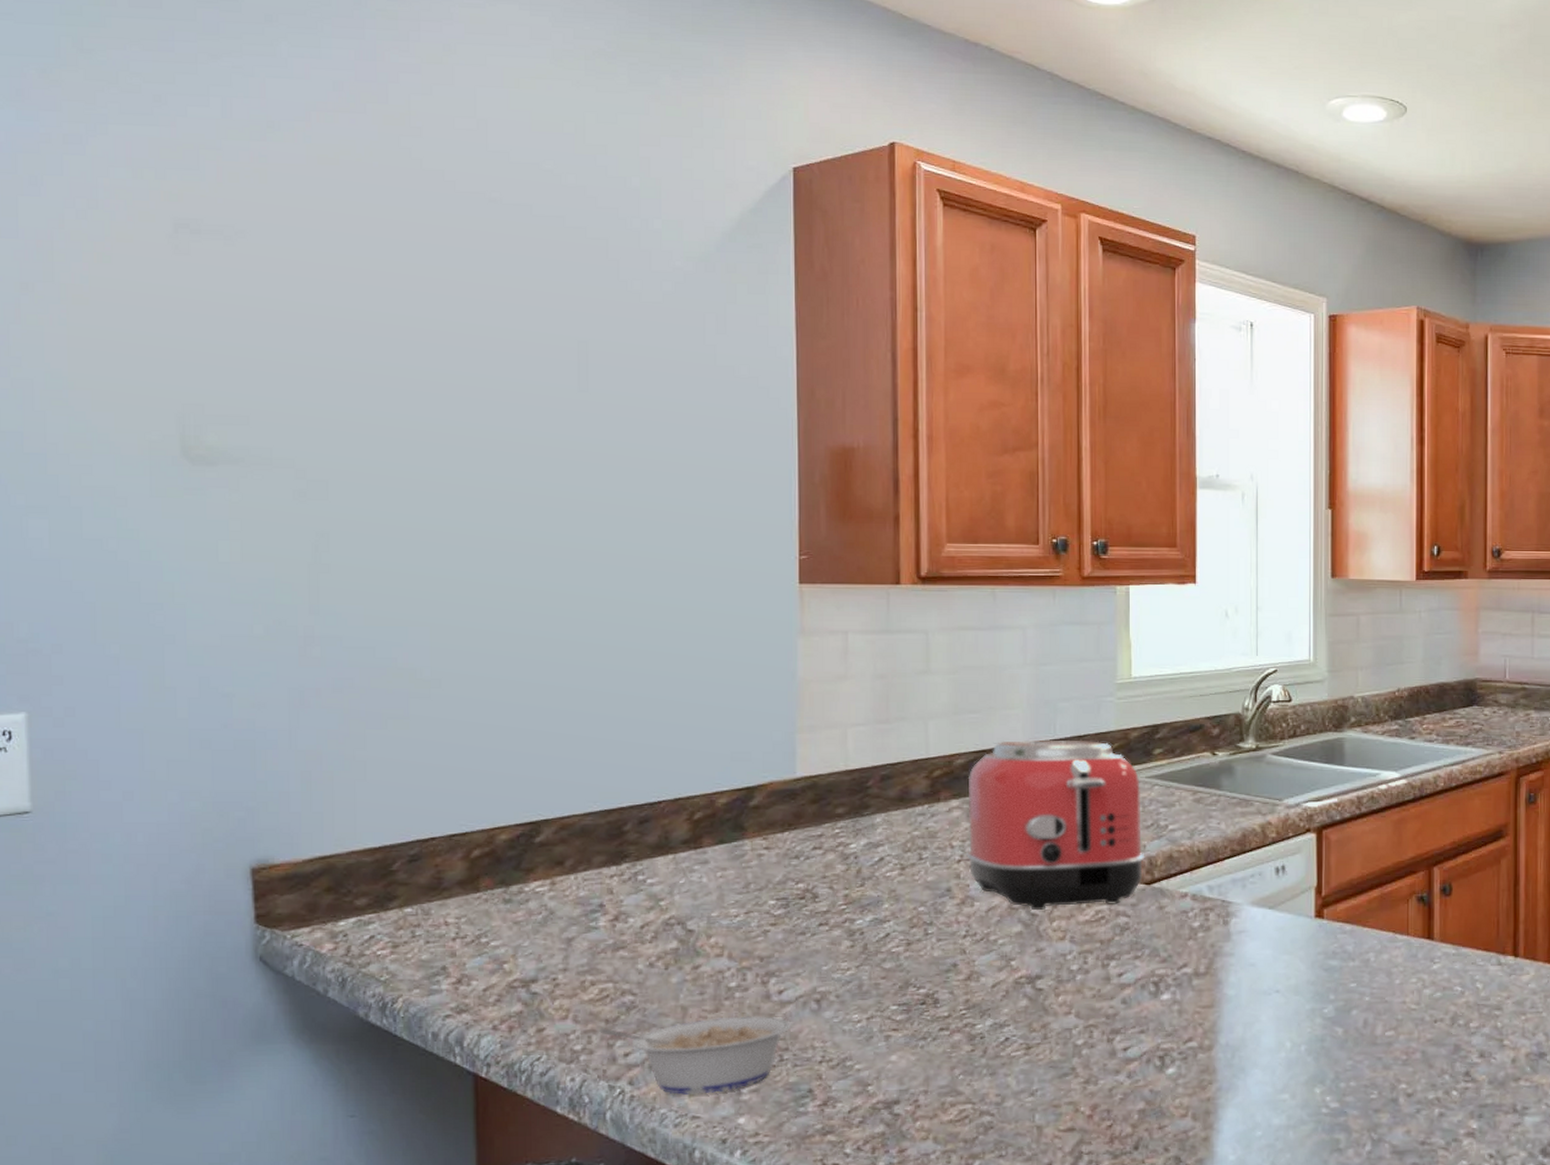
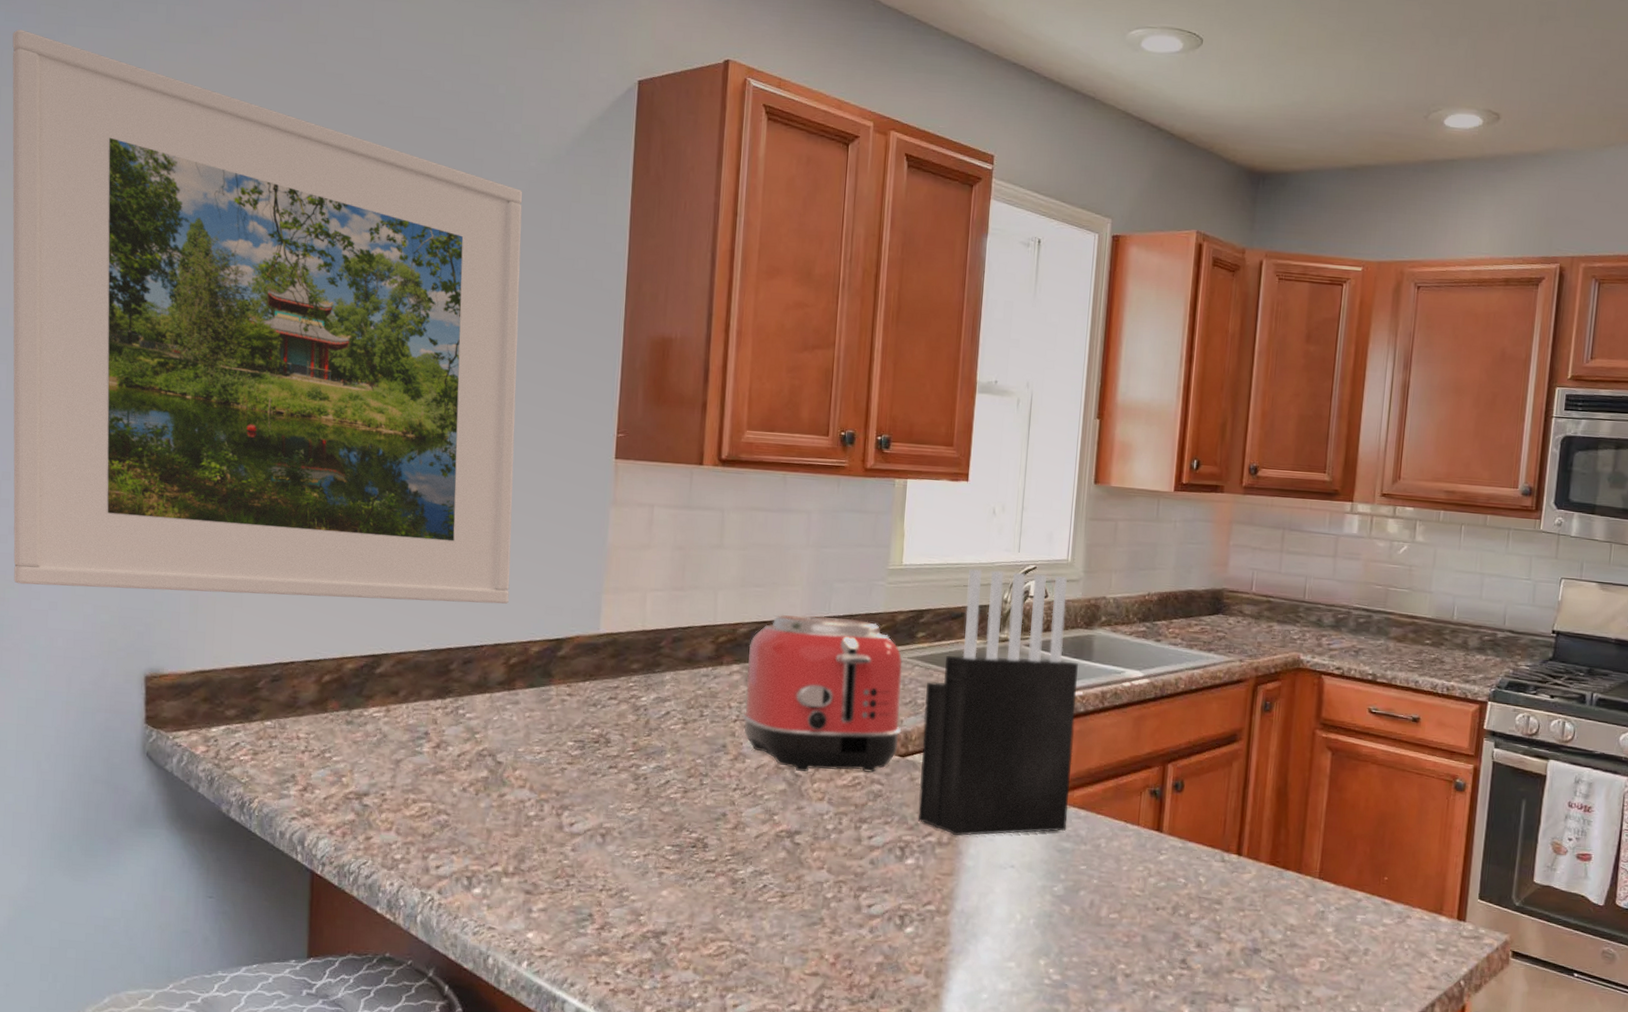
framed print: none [28,130,687,774] -> present [12,29,523,604]
legume: present [599,1016,792,1095] -> none [417,841,579,908]
knife block: none [1168,676,1332,965] -> present [917,568,1078,836]

